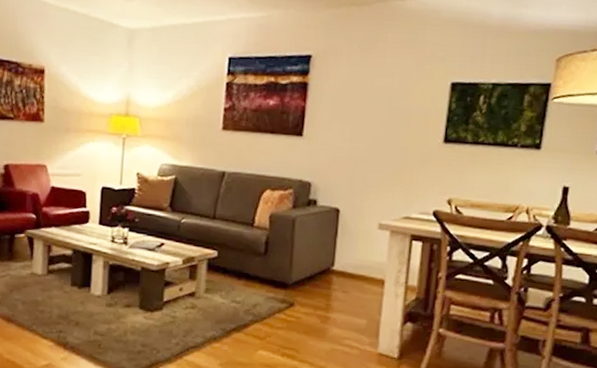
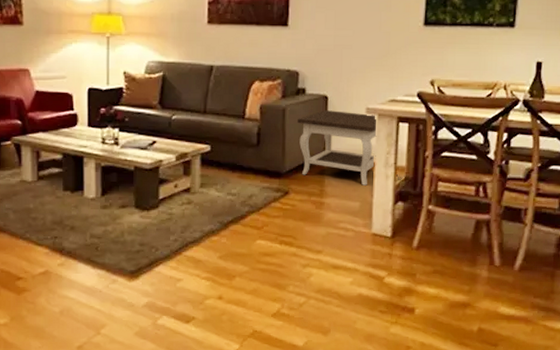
side table: none [307,223,390,303] -> present [298,110,377,186]

